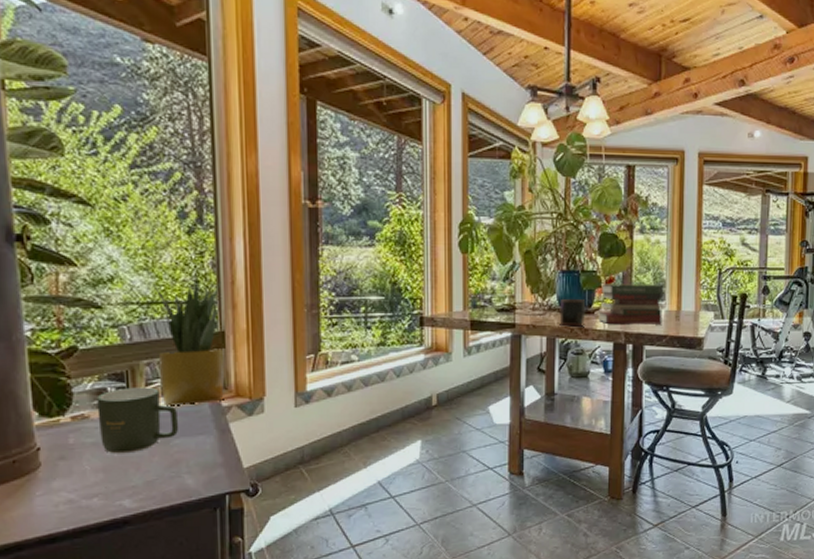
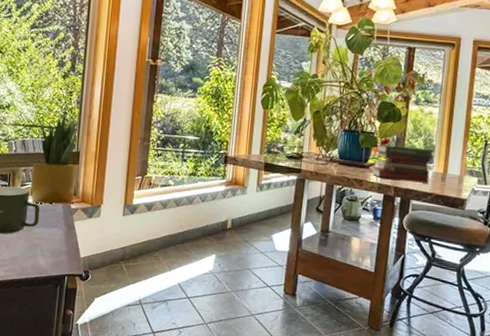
mug: present [559,298,585,327] -> none [338,153,362,178]

